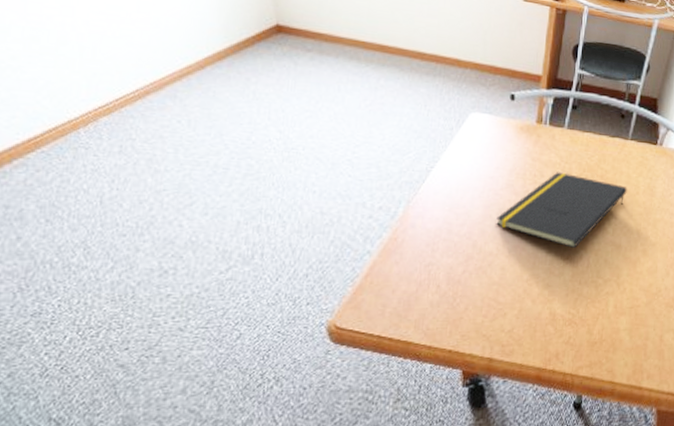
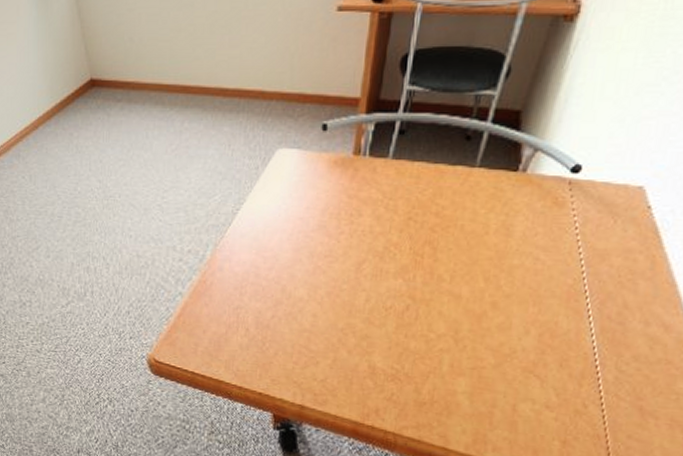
notepad: present [496,172,627,248] -> none [307,210,472,297]

